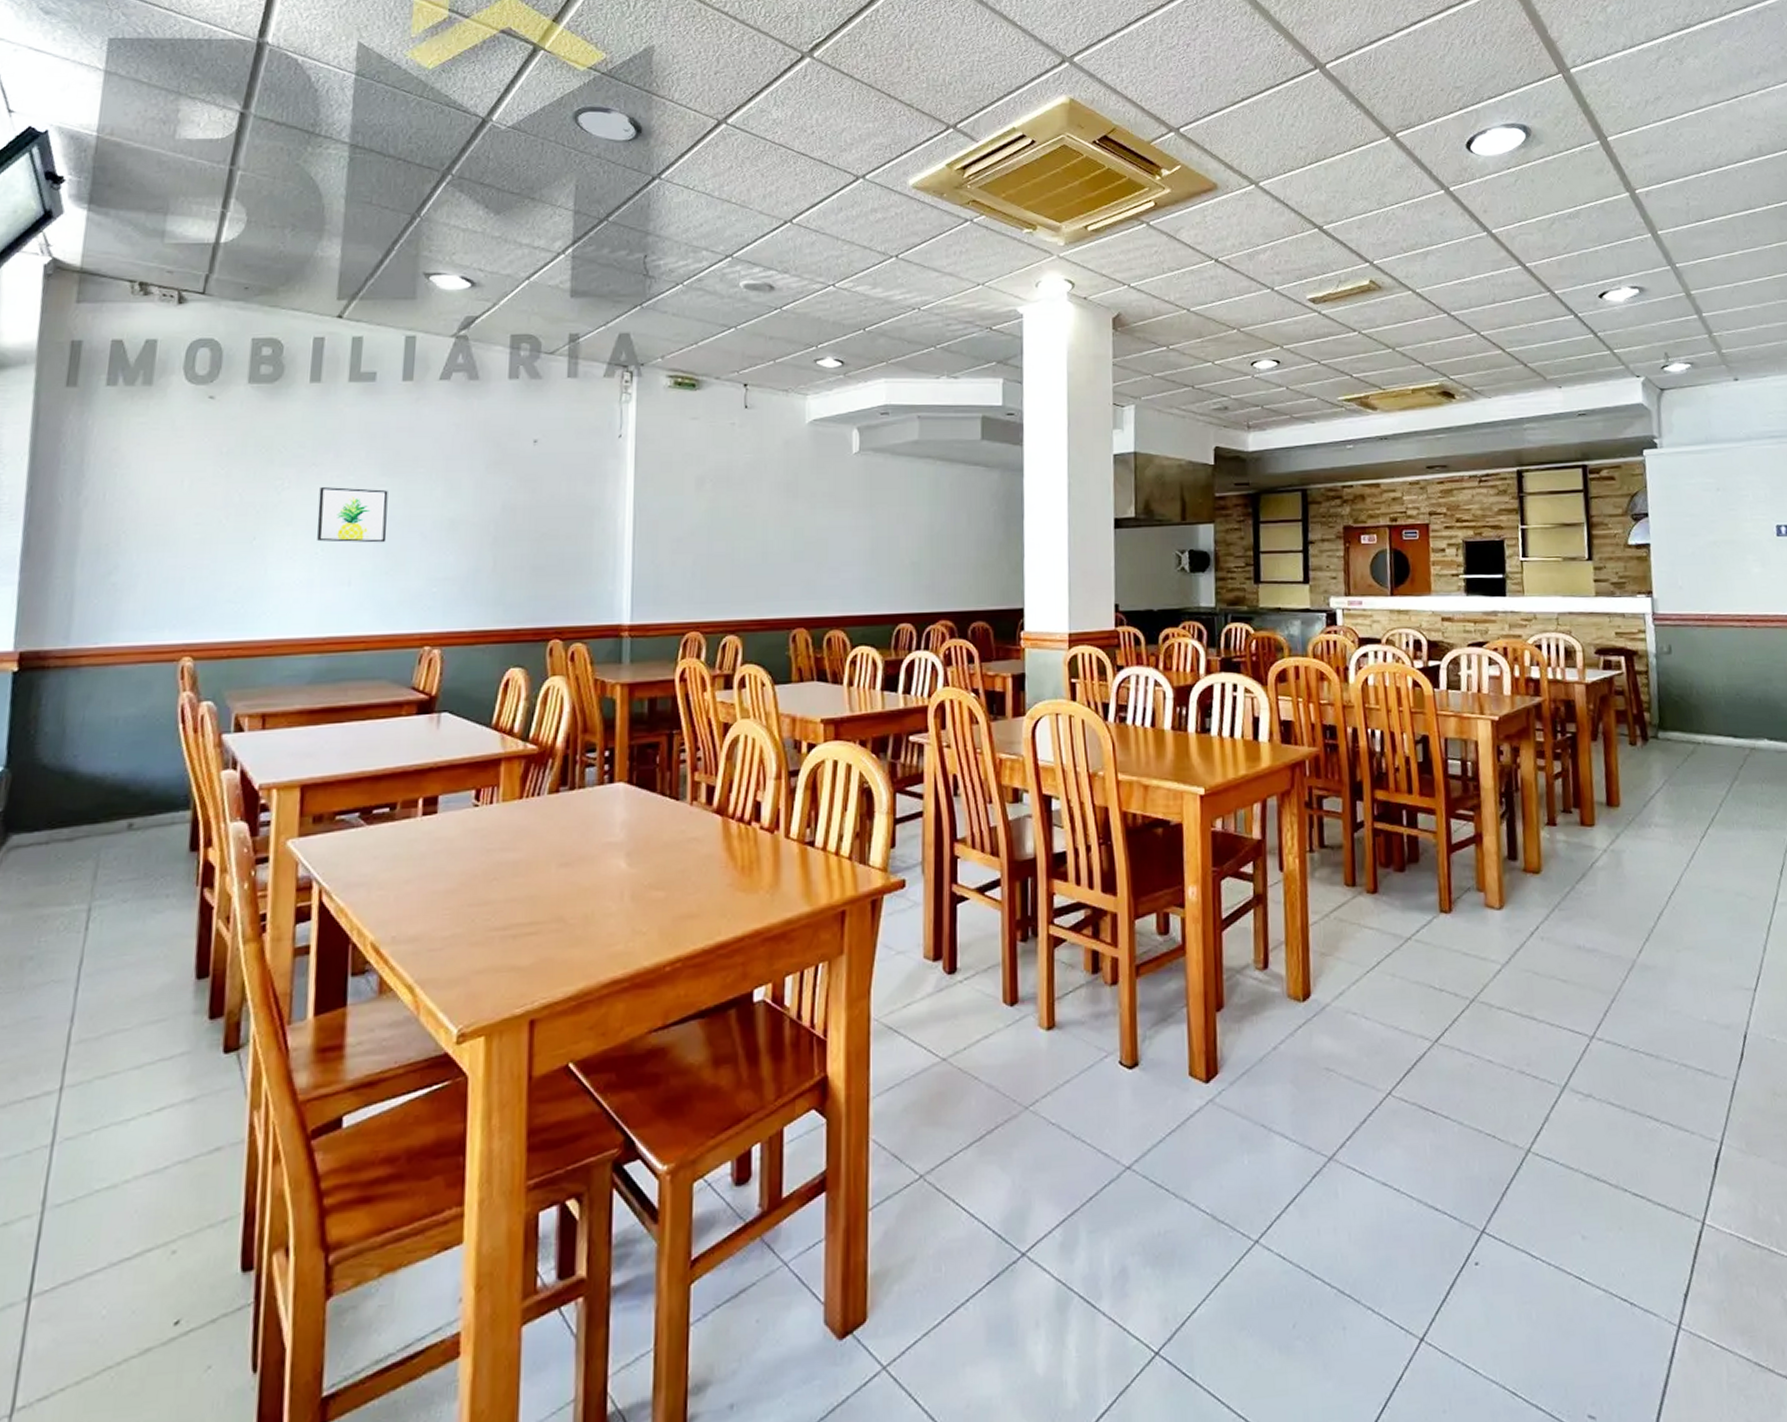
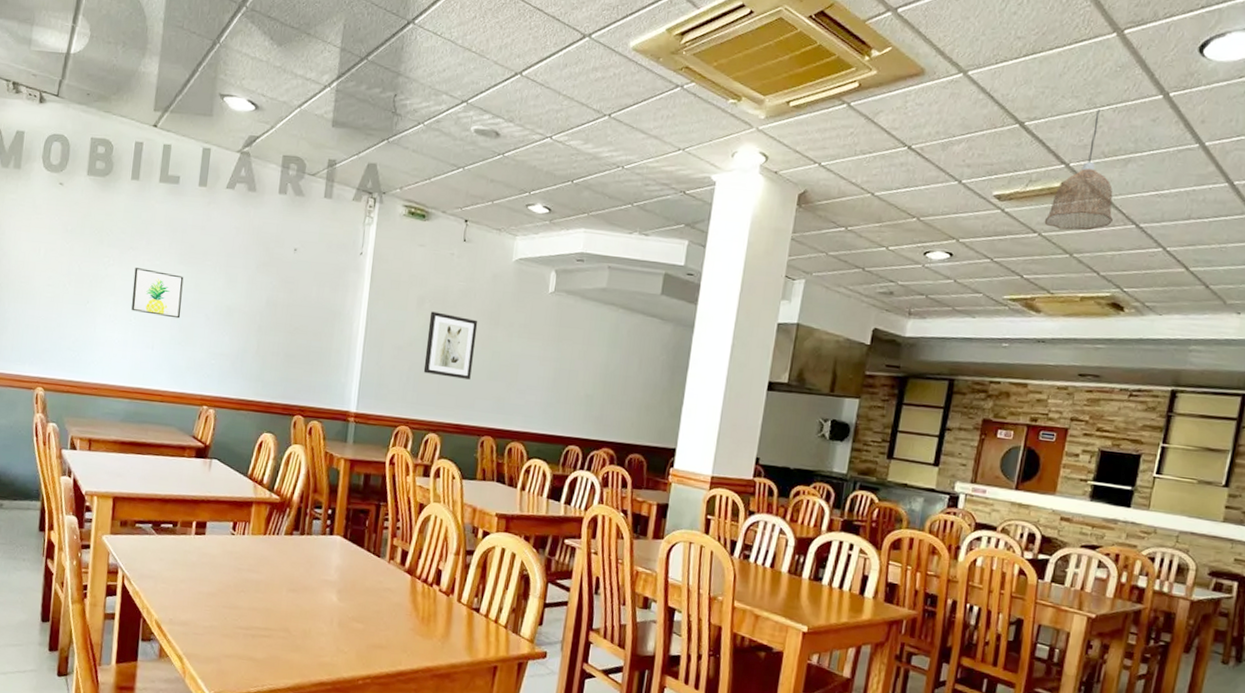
wall art: none [711,491,773,566] -> present [423,311,478,380]
pendant lamp: none [1361,208,1425,326] -> present [1044,109,1113,231]

